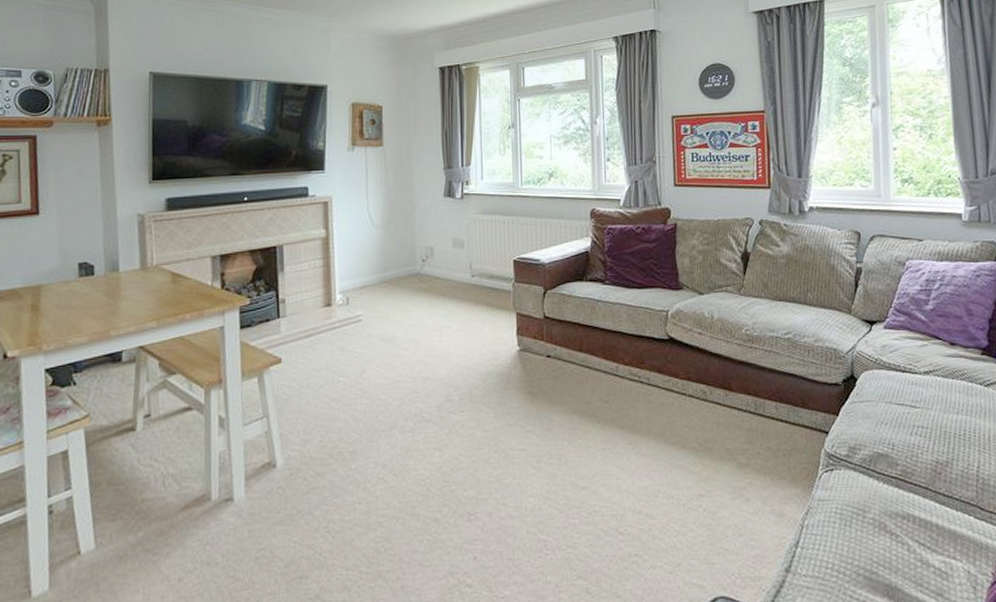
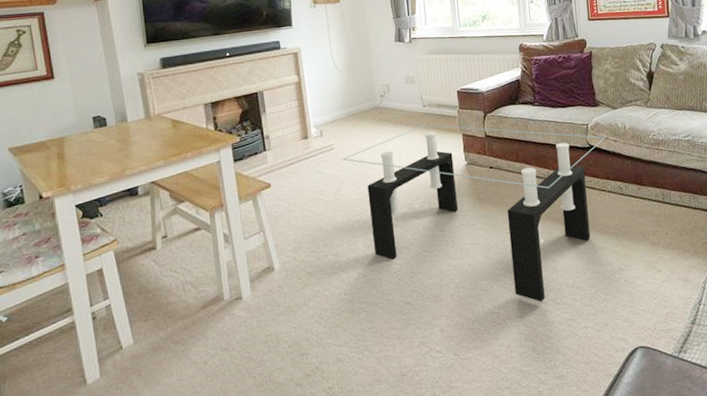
coffee table: none [371,297,688,531] -> present [343,123,605,302]

